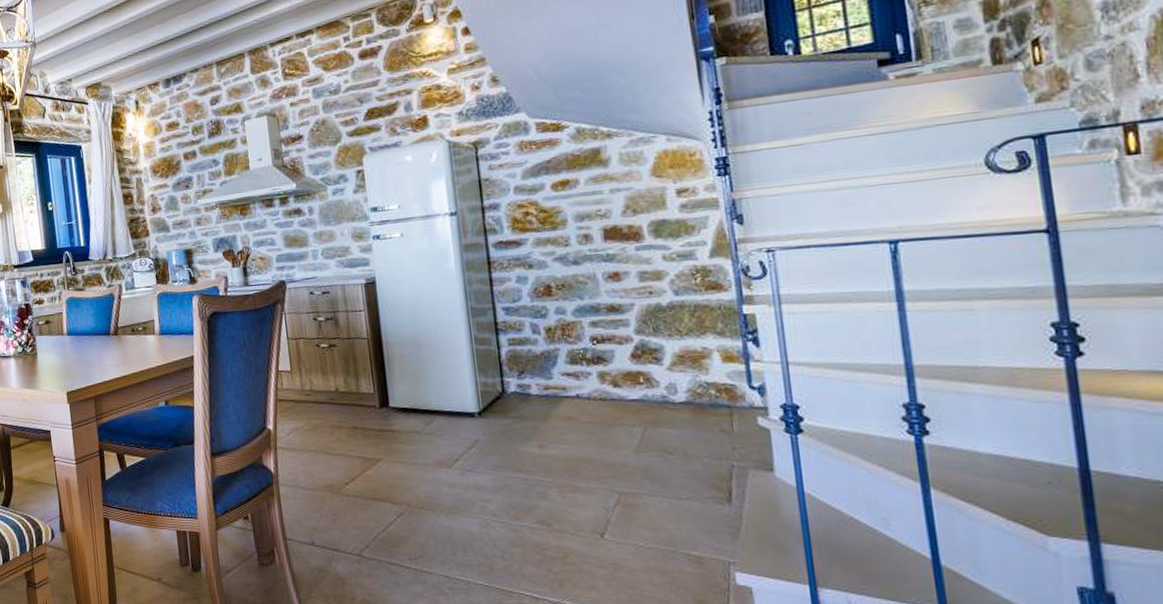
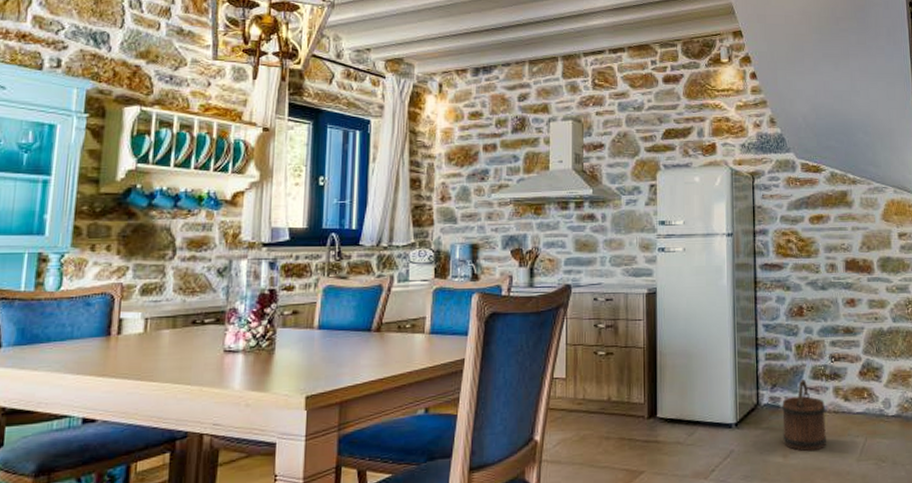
bucket: none [533,365,593,442] -> present [782,380,826,452]

